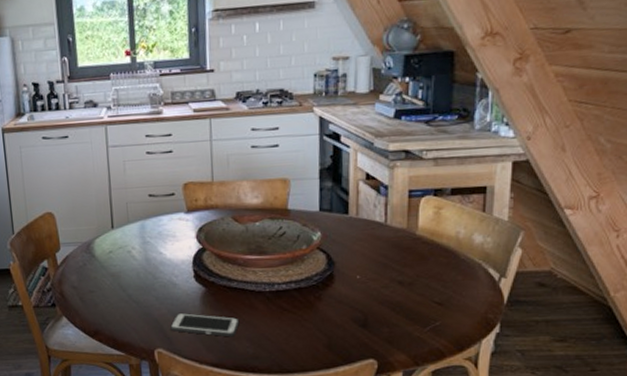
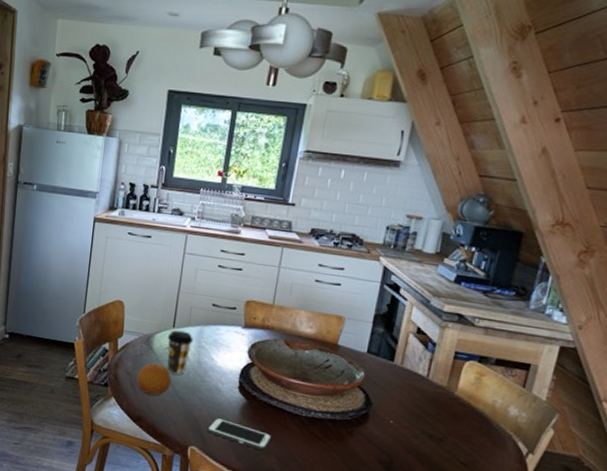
fruit: none [85,270,123,305] -> present [137,363,172,396]
coffee cup: none [107,230,136,278] -> present [167,330,193,375]

